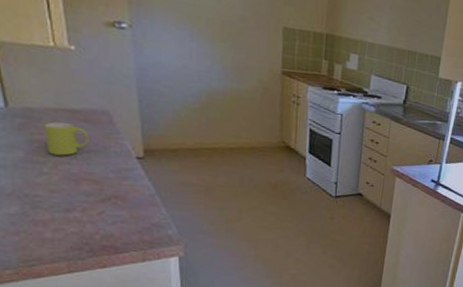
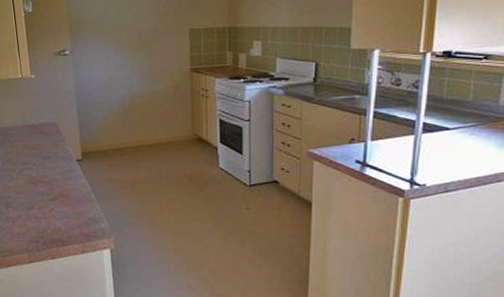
mug: present [43,122,89,156] -> none [14,135,43,163]

